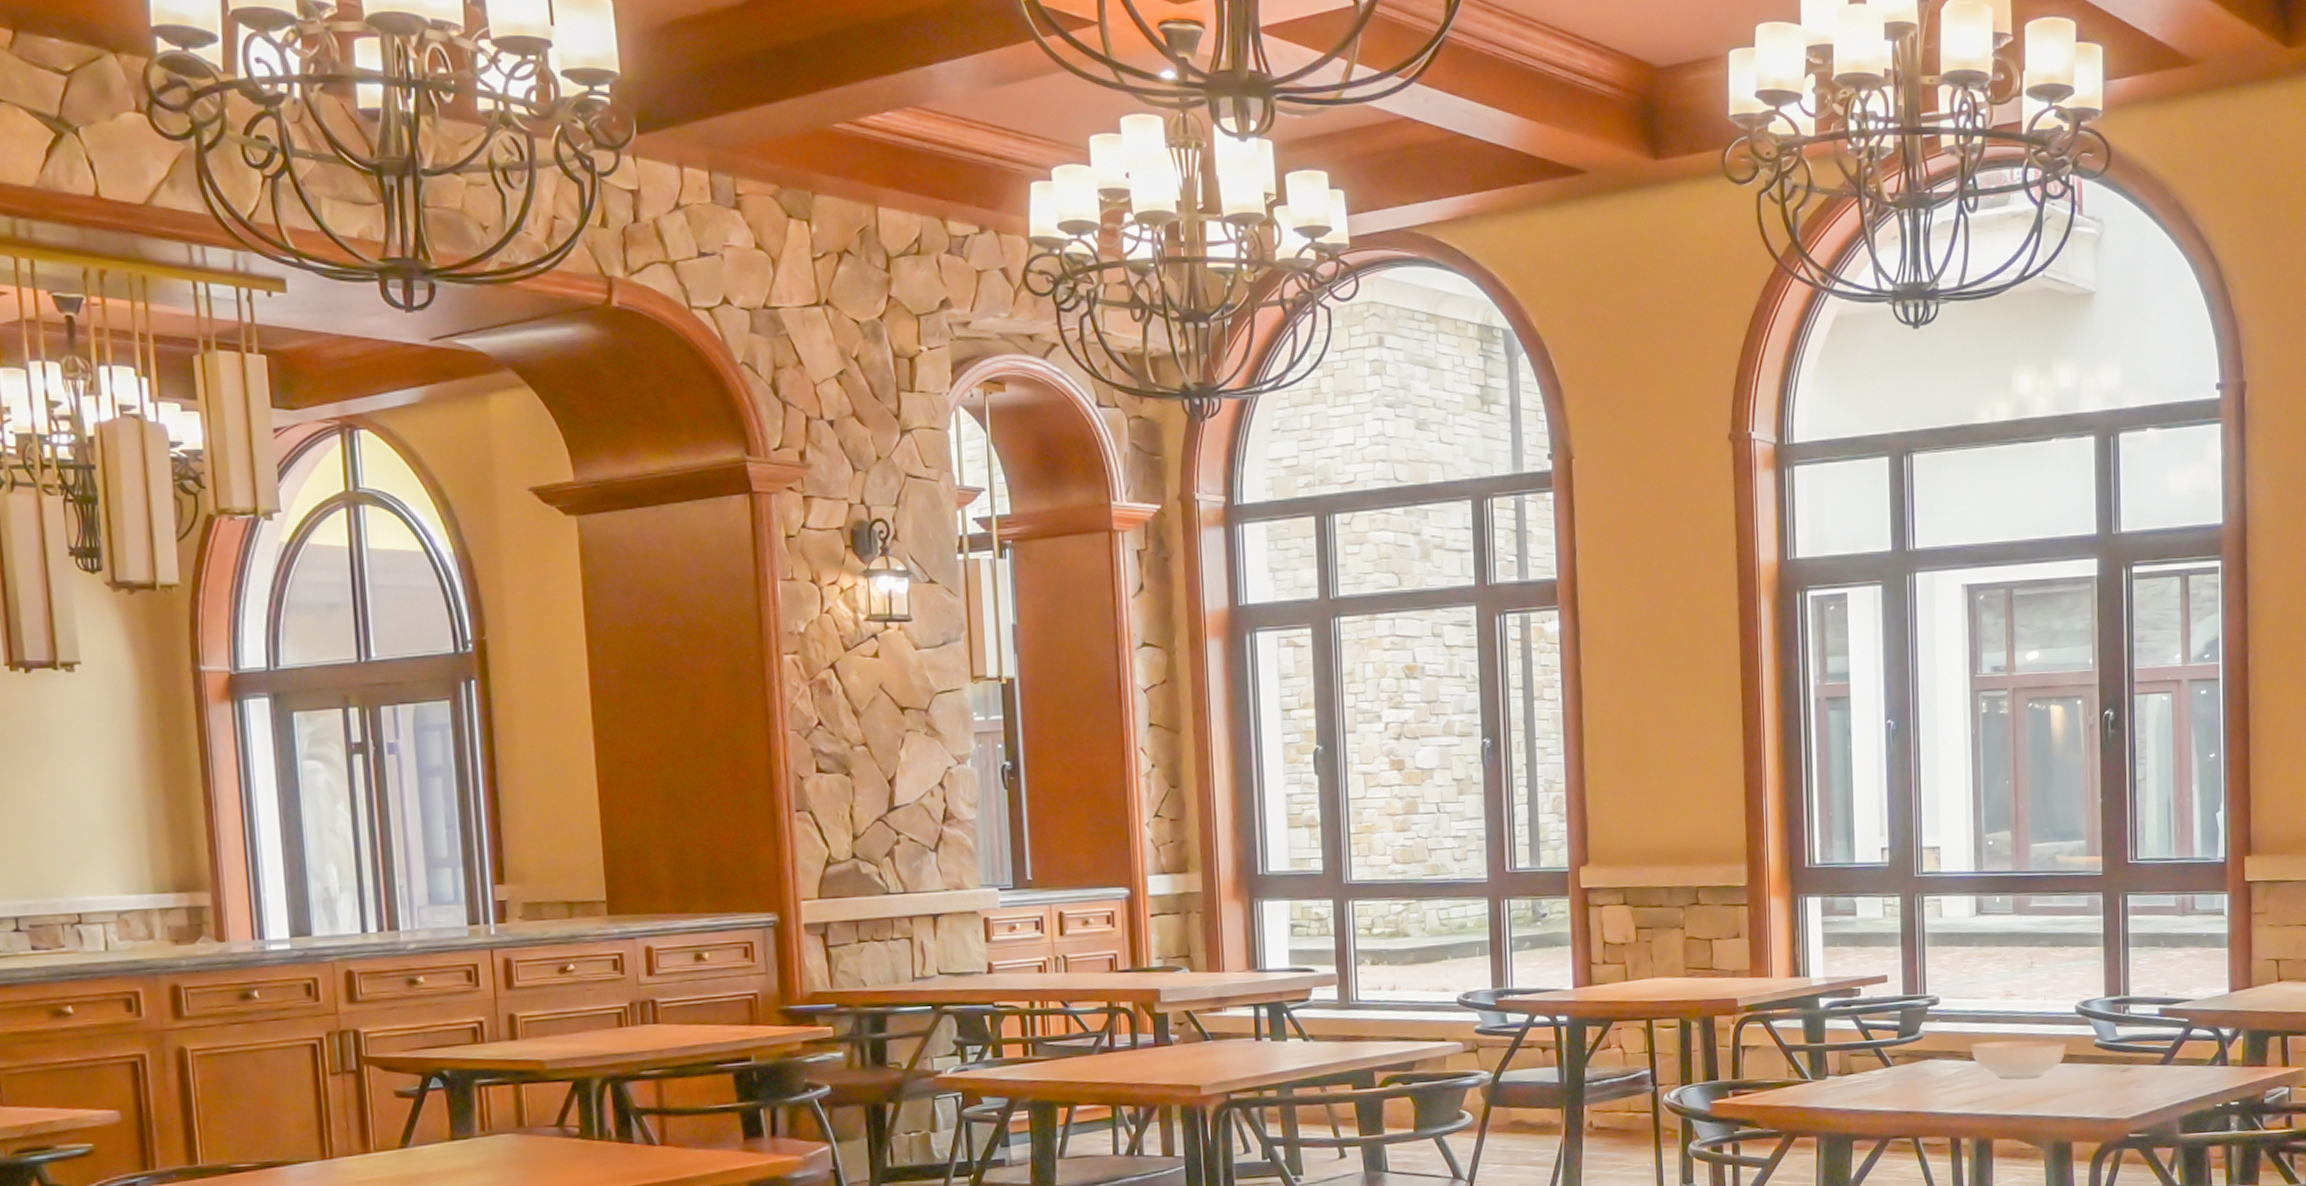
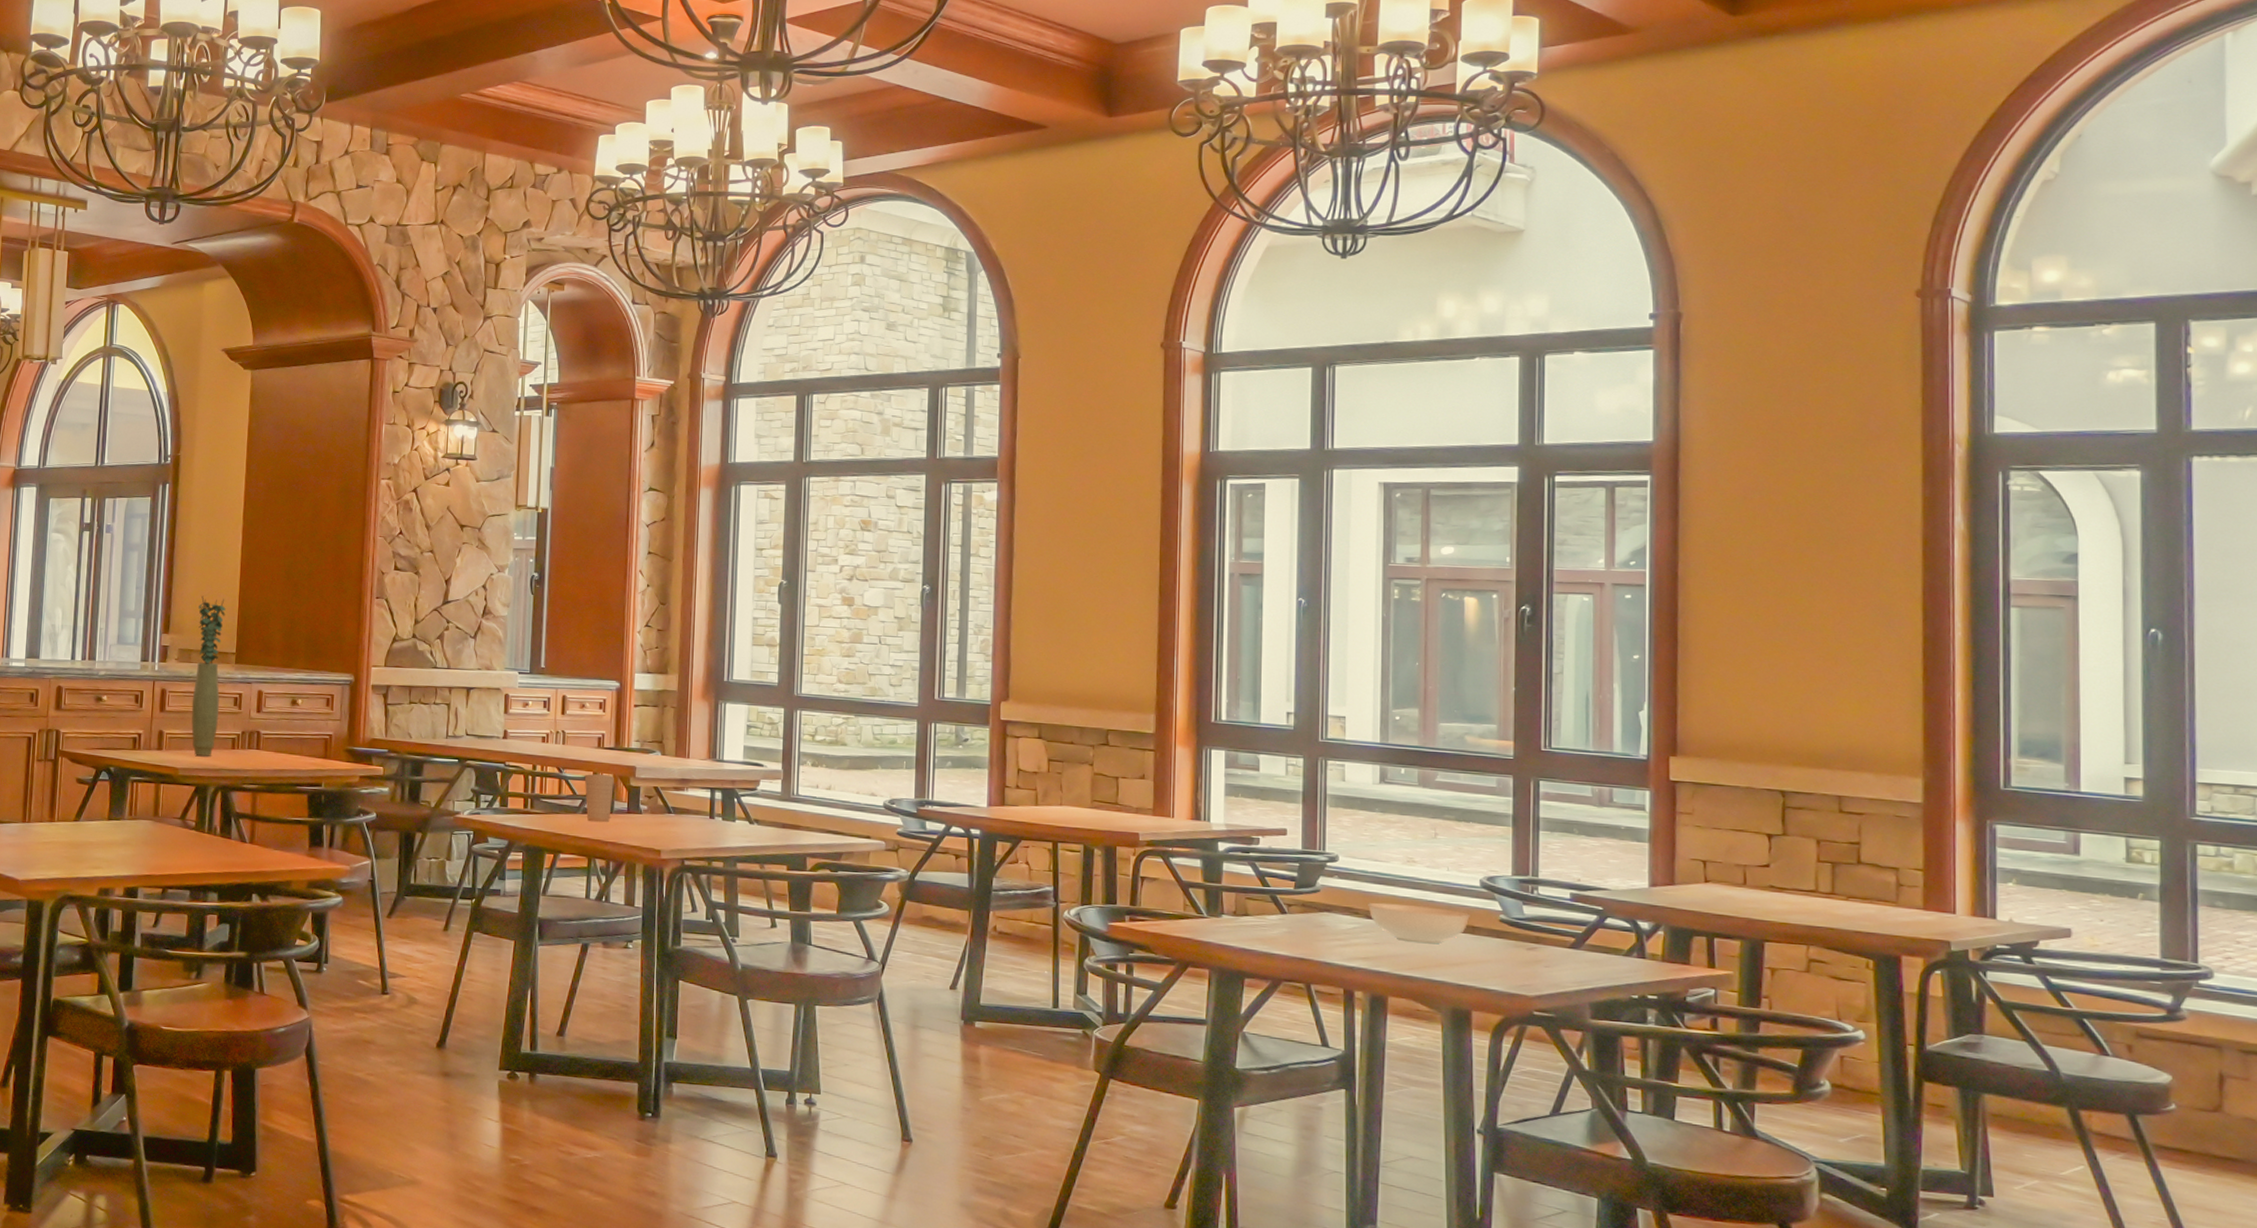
vase: none [542,828,594,1041] -> present [191,595,226,756]
cup: none [1097,1003,1135,1063] -> present [584,774,614,823]

